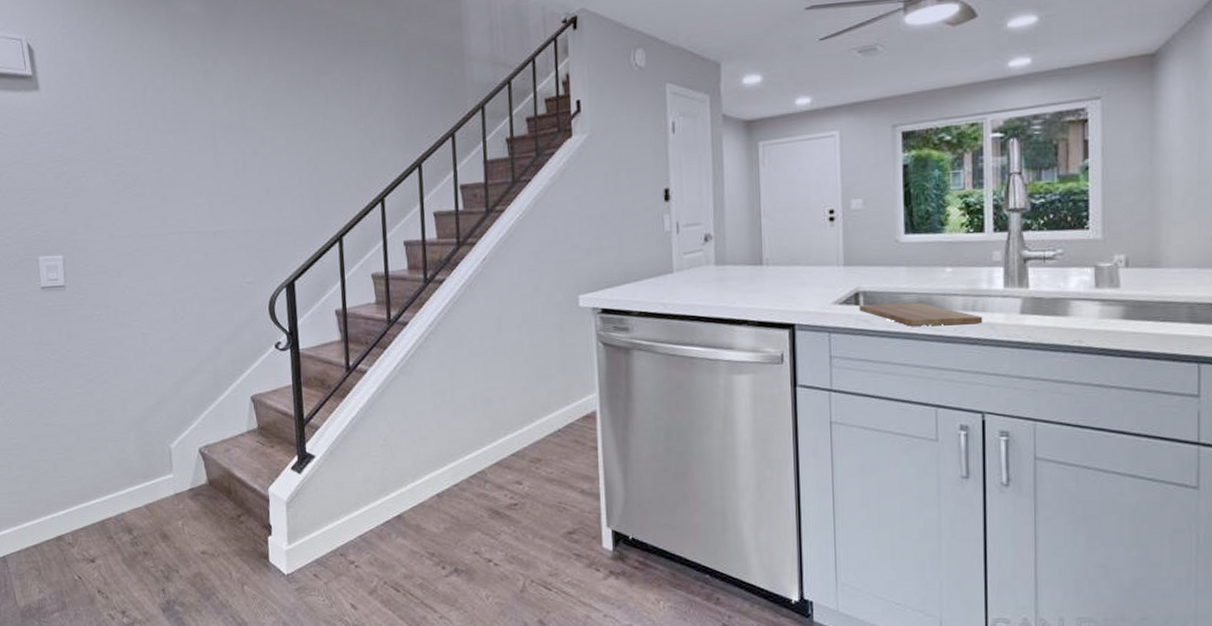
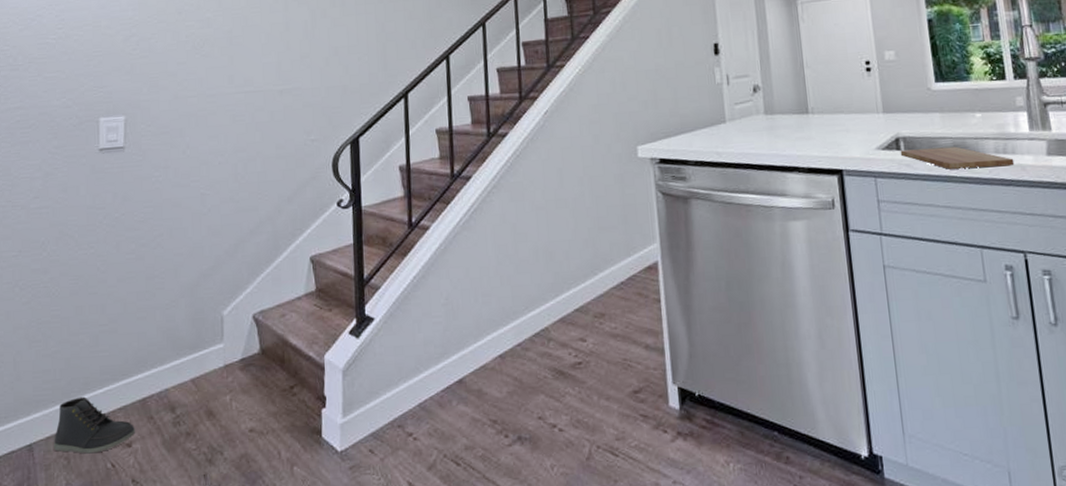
sneaker: none [24,517,98,567] -> present [53,396,136,454]

